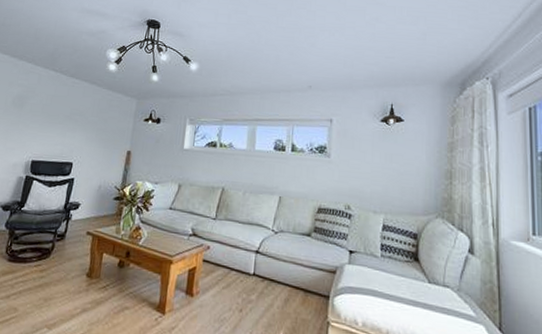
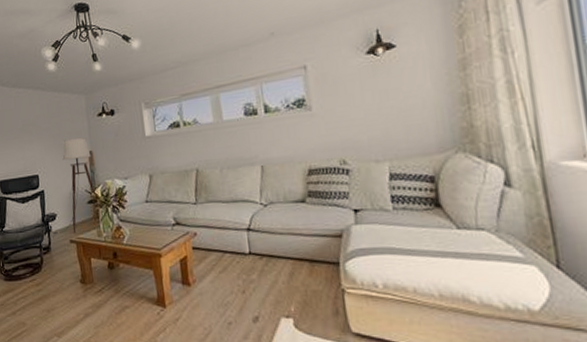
floor lamp: none [71,135,129,225] -> present [52,137,95,234]

